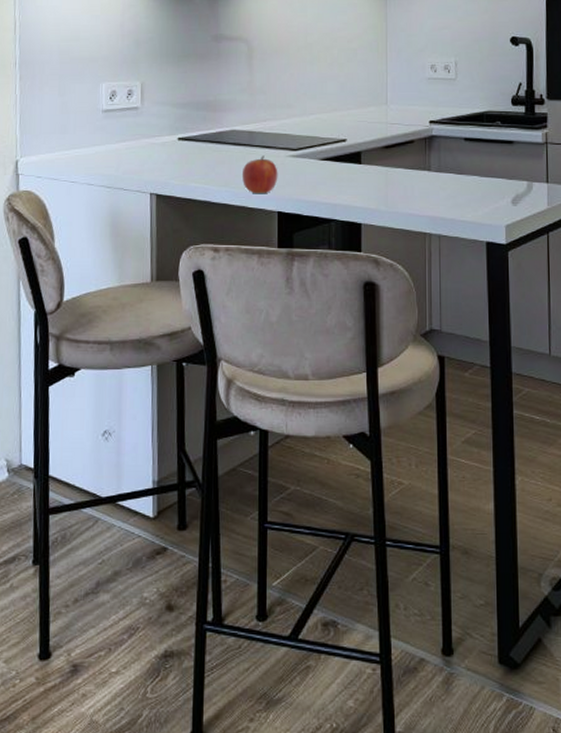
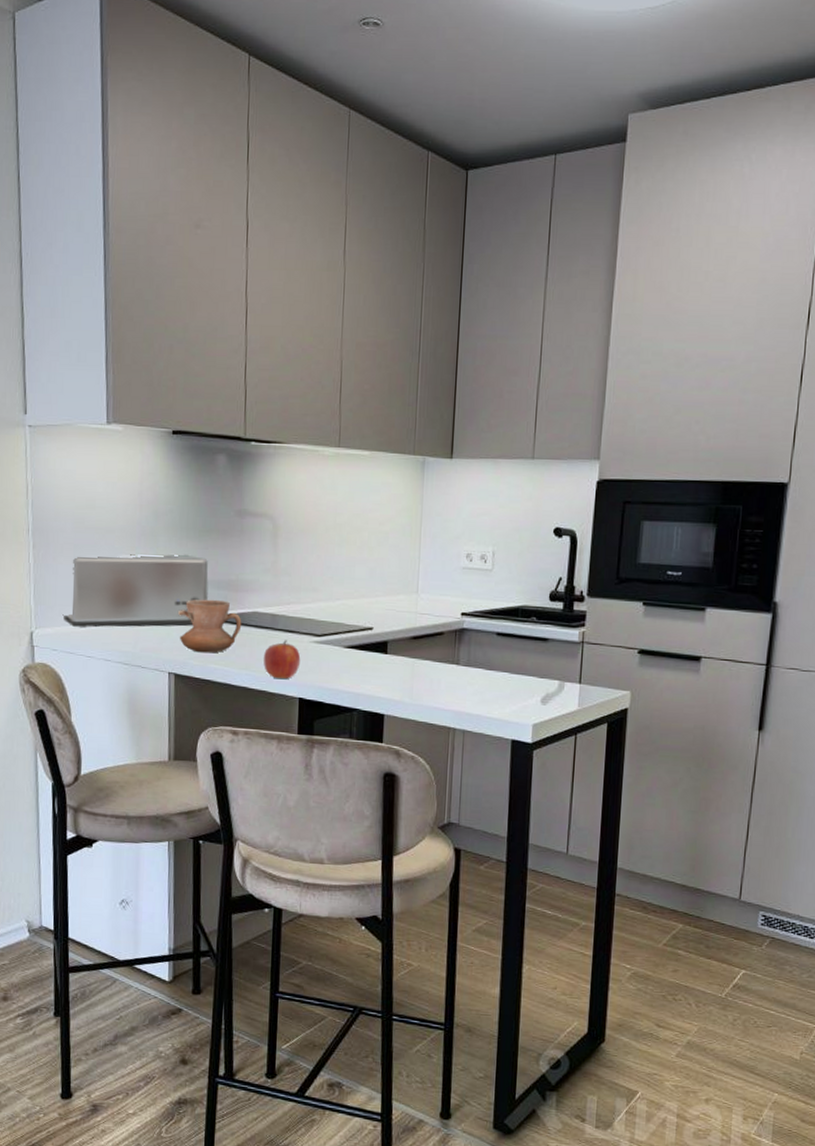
toaster: none [47,80,188,155] -> present [62,554,209,629]
ceramic jug: none [158,120,221,172] -> present [177,599,242,653]

